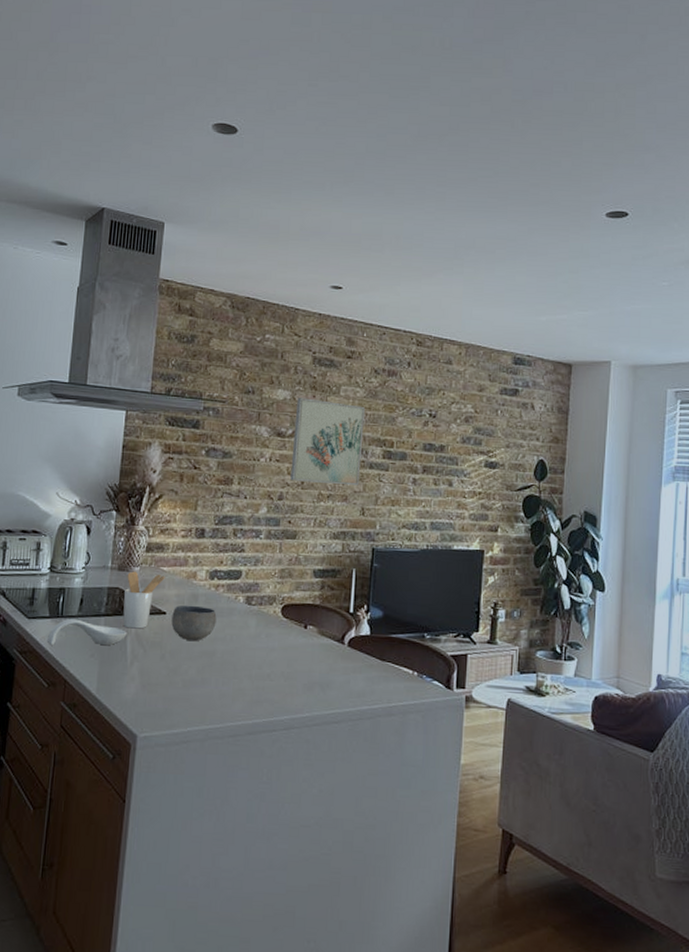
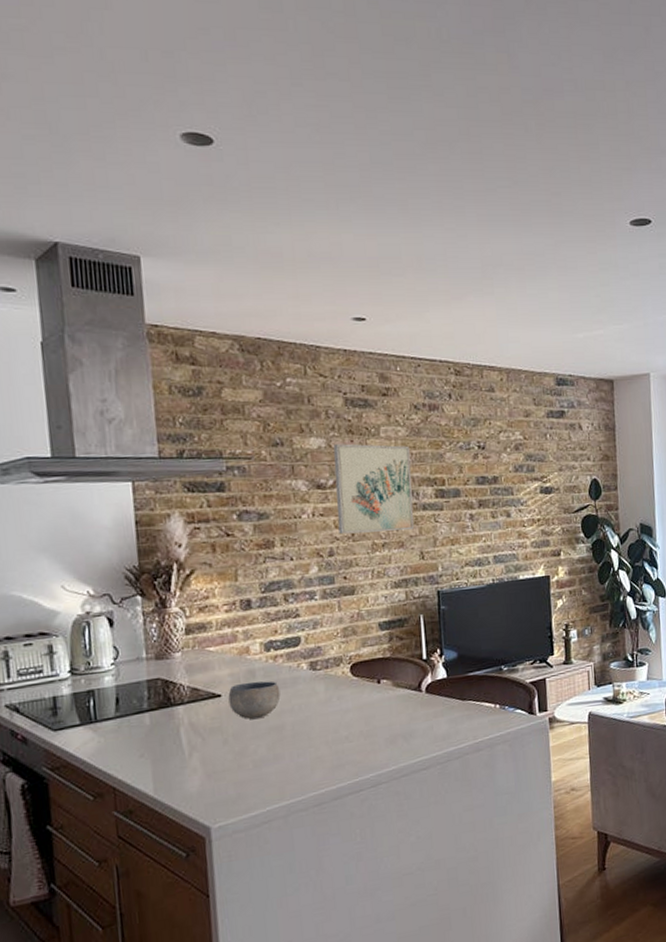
spoon rest: present [48,618,127,646] -> none [83,720,179,755]
utensil holder: present [122,571,165,629] -> none [167,655,213,719]

